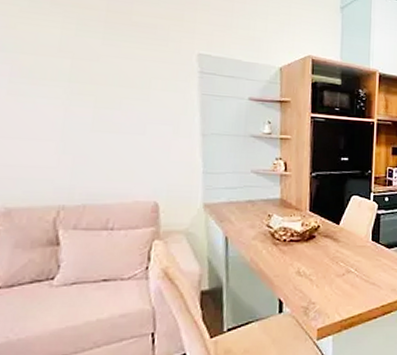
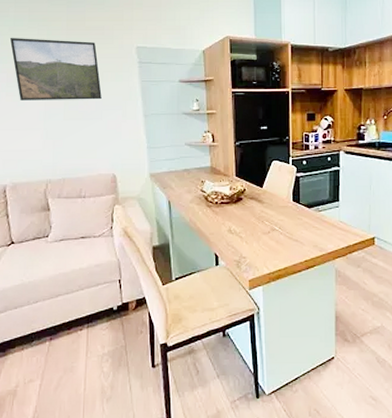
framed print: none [19,20,148,111] -> present [9,37,102,100]

